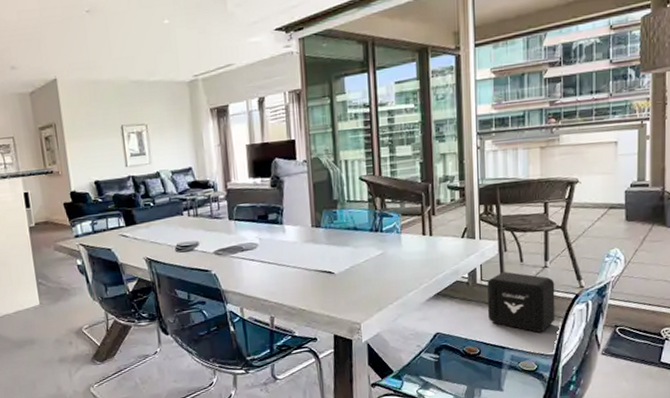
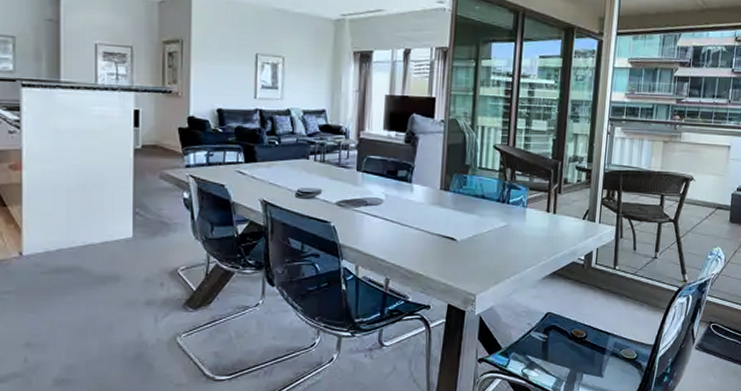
air purifier: present [487,272,555,333] -> none [598,258,662,321]

